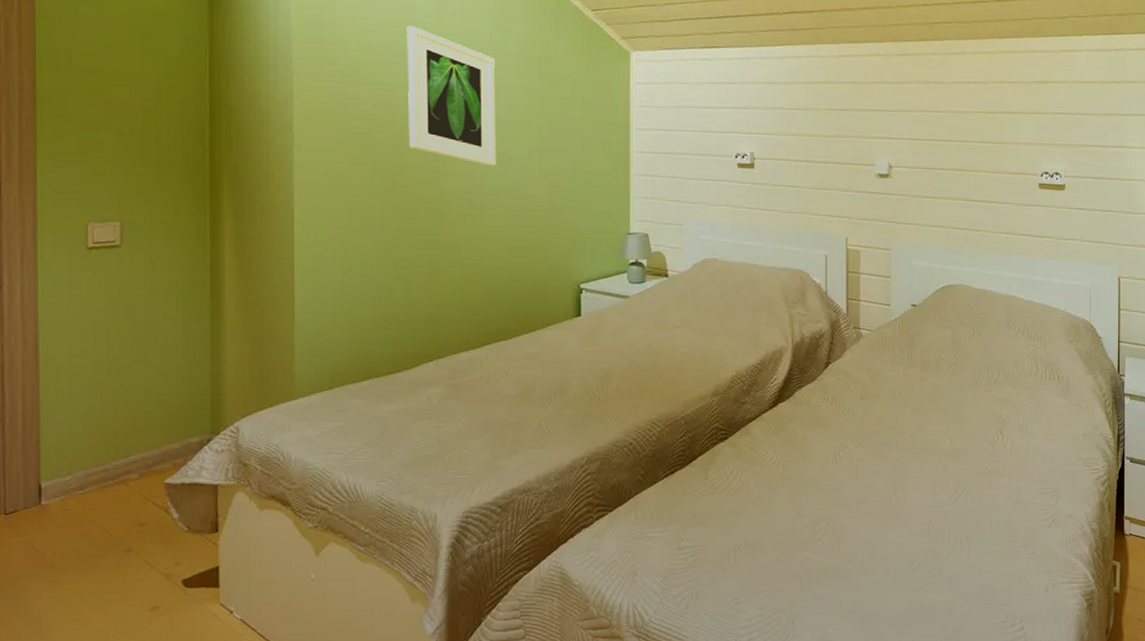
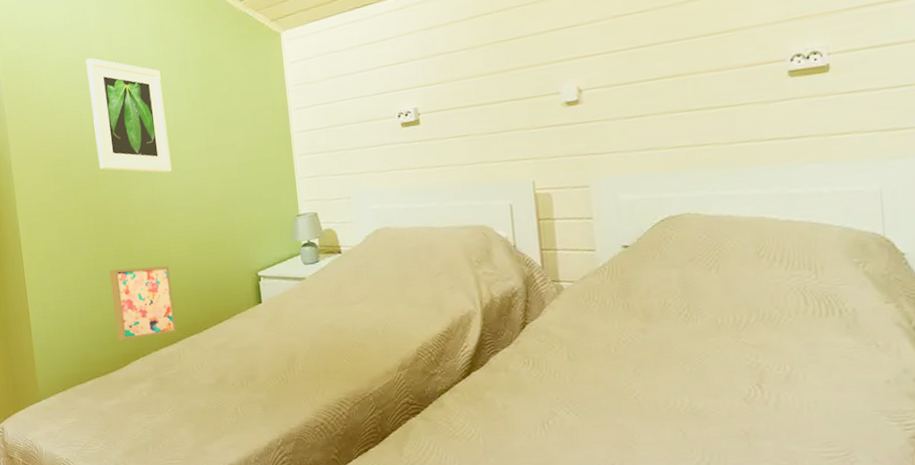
wall art: none [407,260,481,339] -> present [109,265,177,341]

